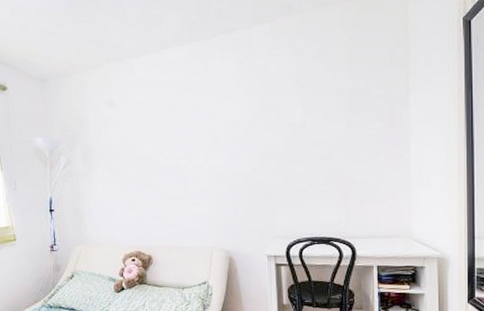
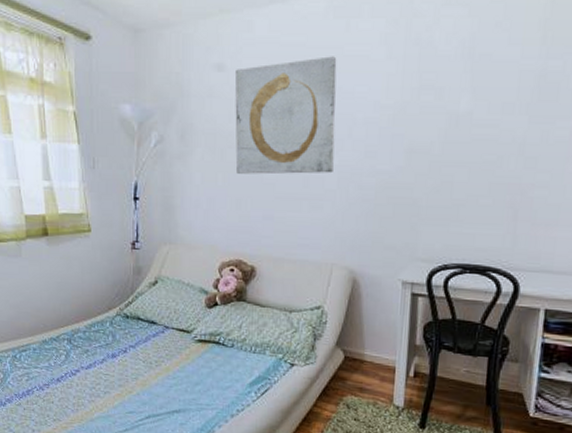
wall art: none [123,89,205,184] -> present [235,56,337,175]

